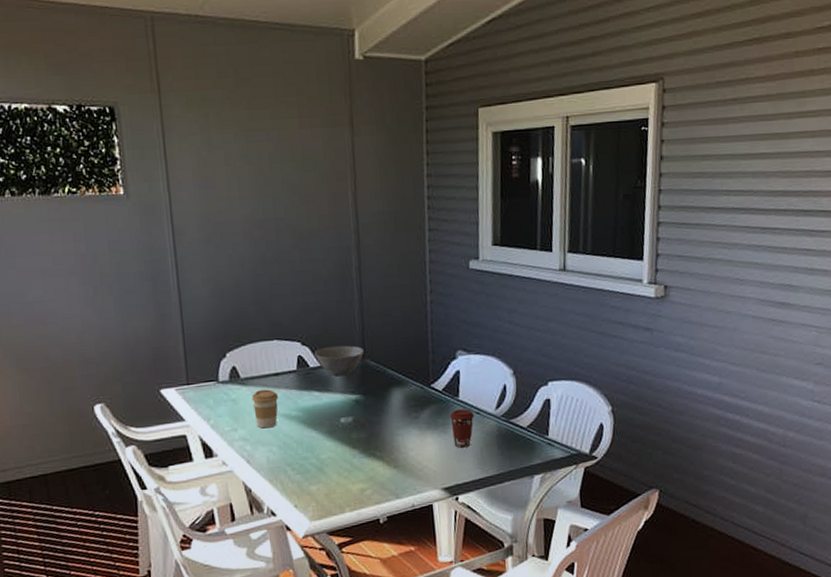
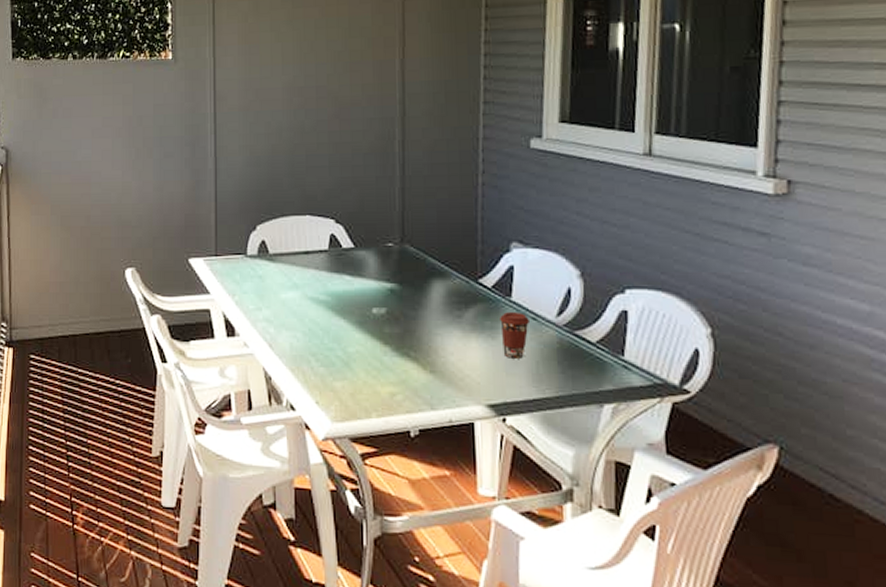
coffee cup: present [251,389,279,429] -> none [279,268,307,311]
bowl: present [315,345,365,376] -> none [349,226,404,259]

